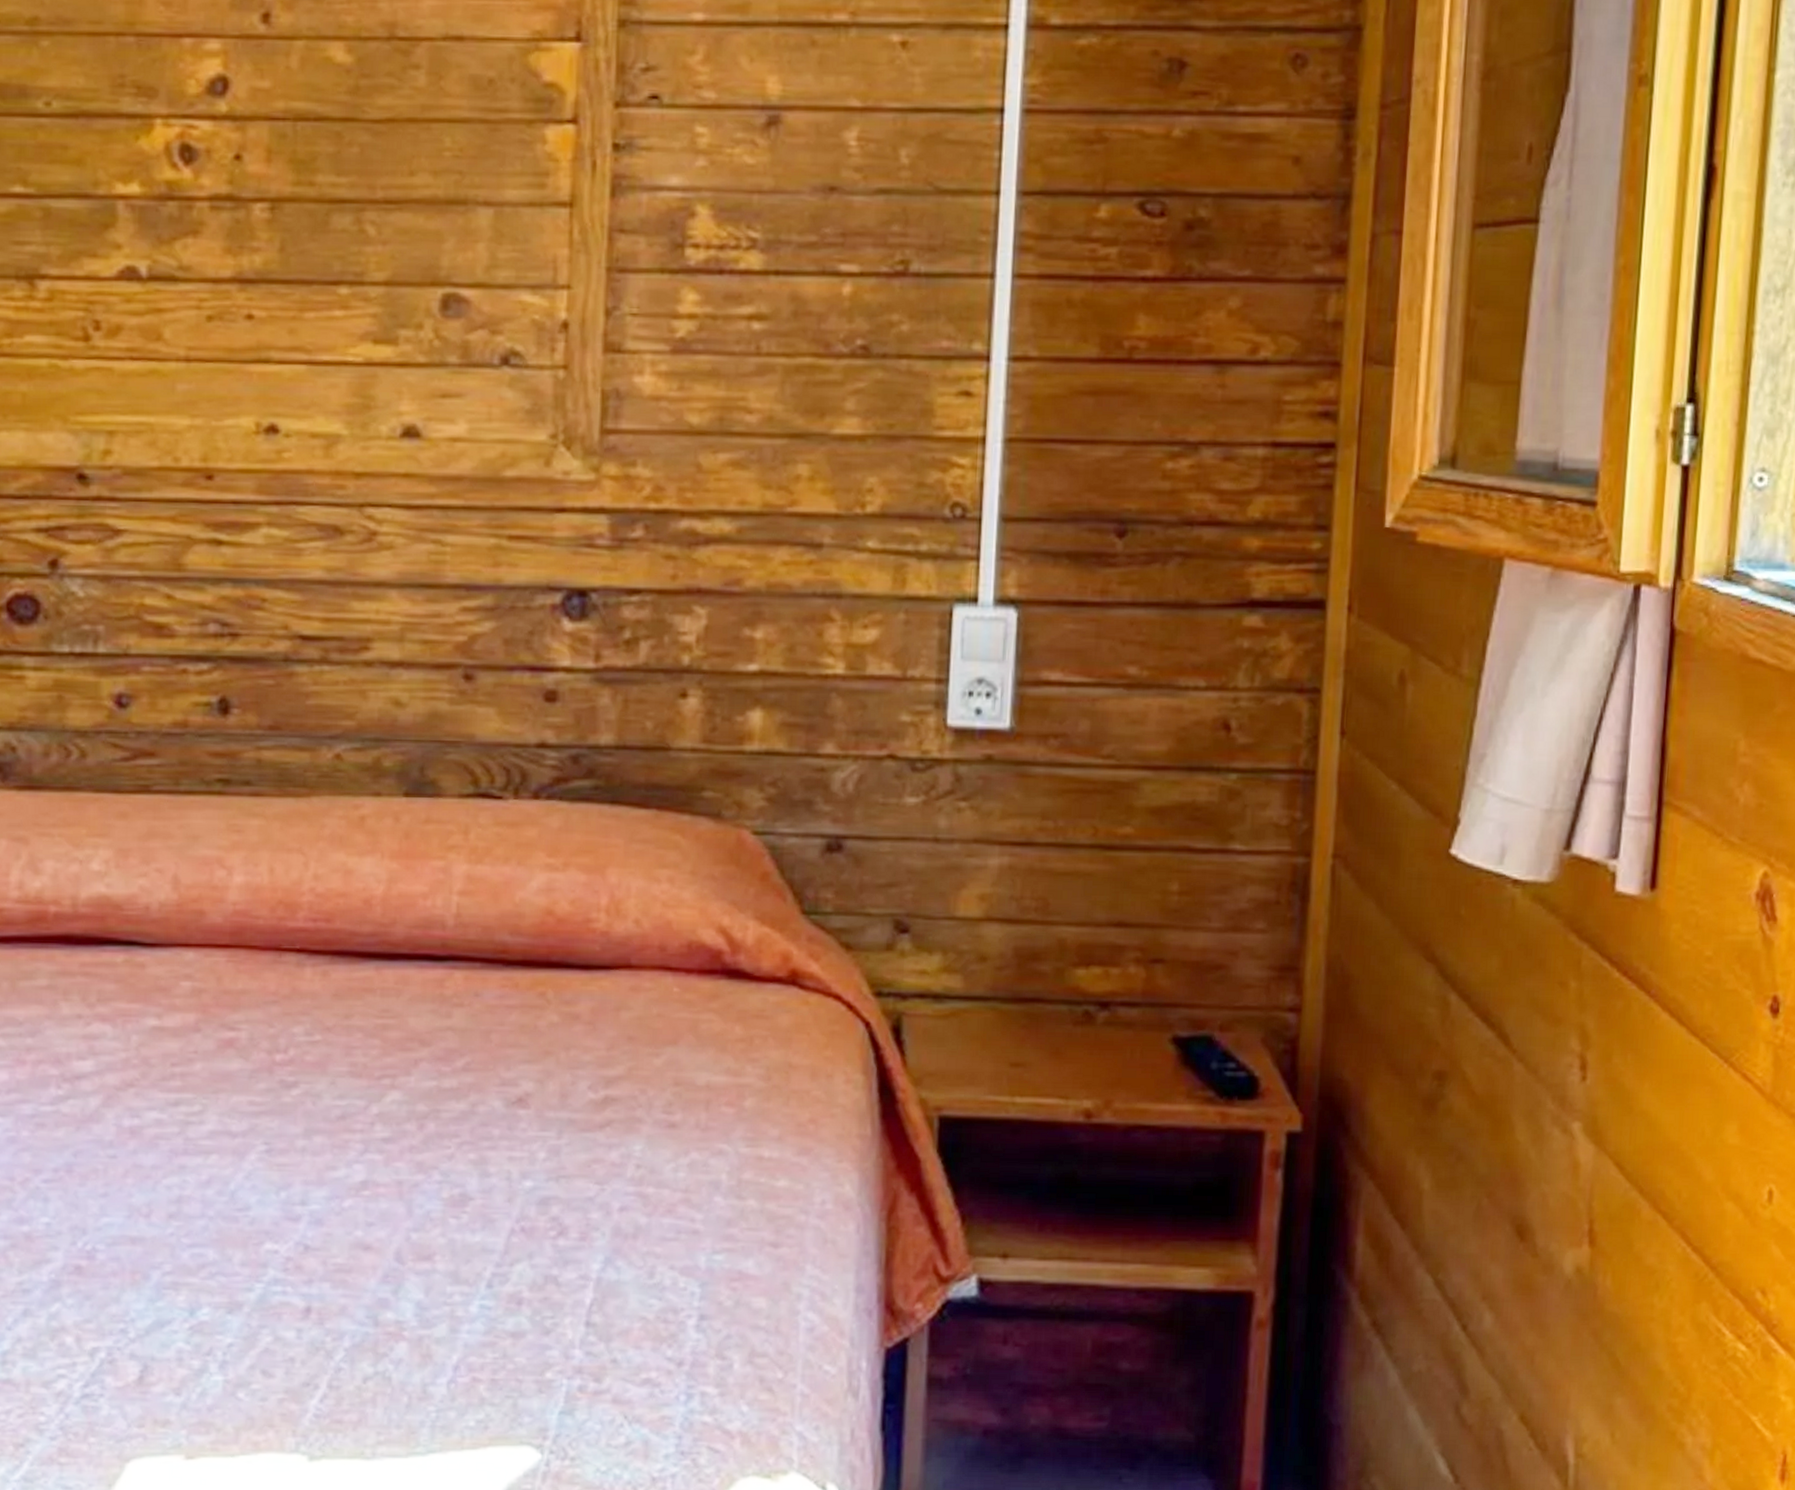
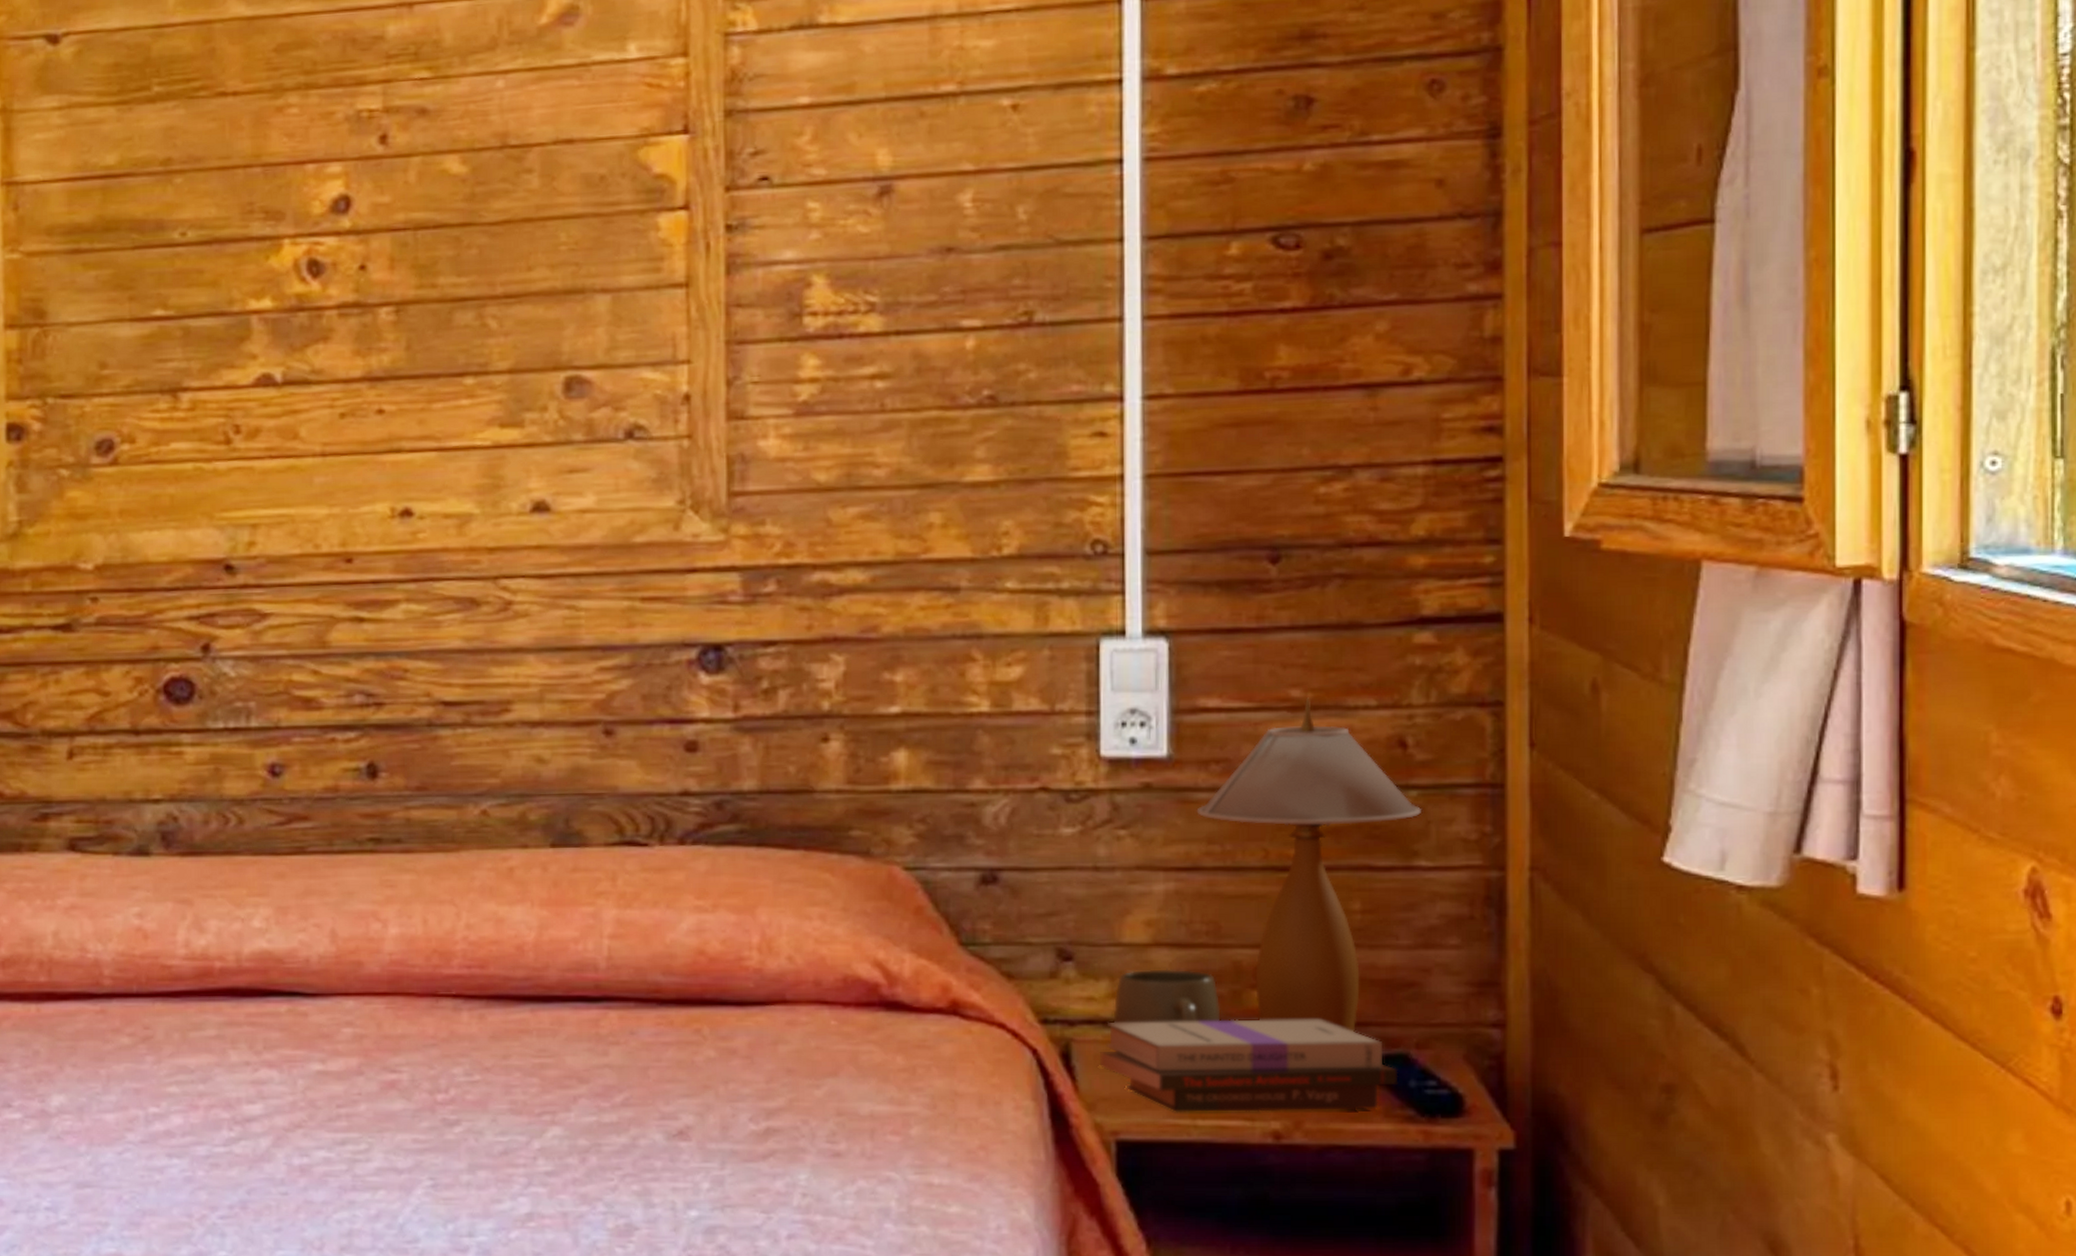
books: none [927,996,1202,1091] -> present [1099,1019,1399,1112]
mug: none [942,944,1045,999] -> present [1112,969,1222,1024]
table lamp: none [1033,675,1239,1014] -> present [1196,697,1421,1033]

